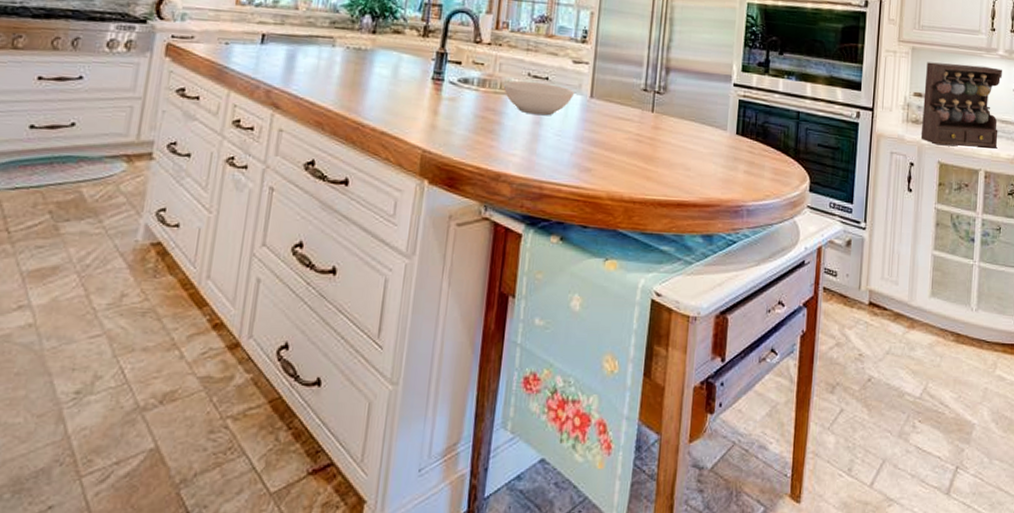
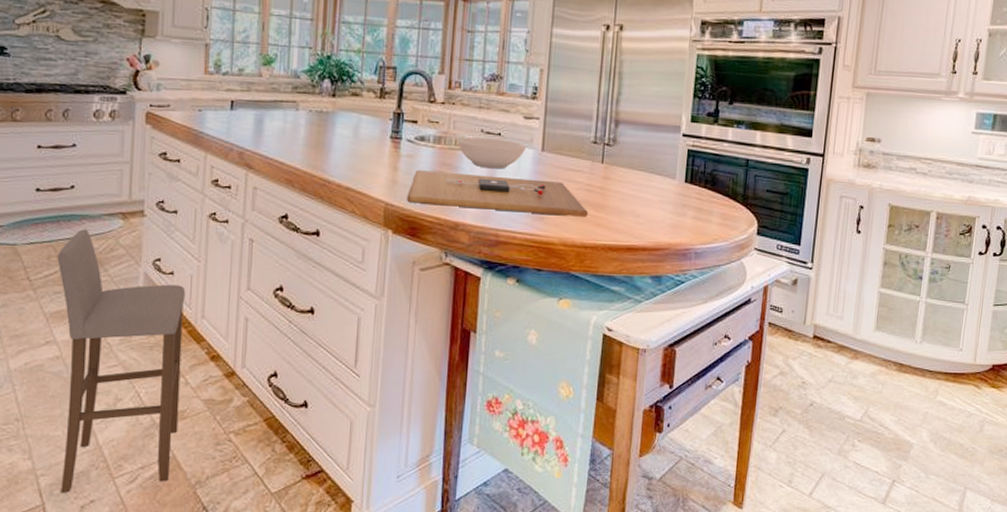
bar stool: none [13,172,192,496] -> present [57,229,186,493]
cutting board: none [446,115,637,169] -> present [407,170,588,217]
spice rack: present [920,62,1002,149] -> none [871,107,961,190]

